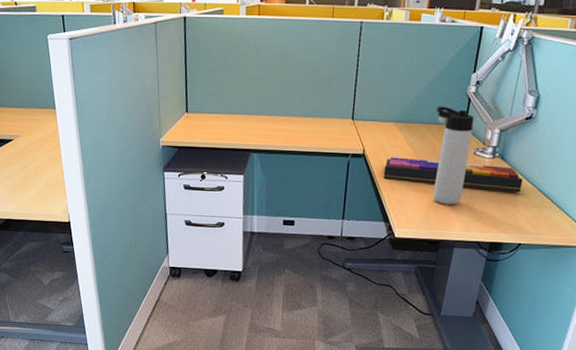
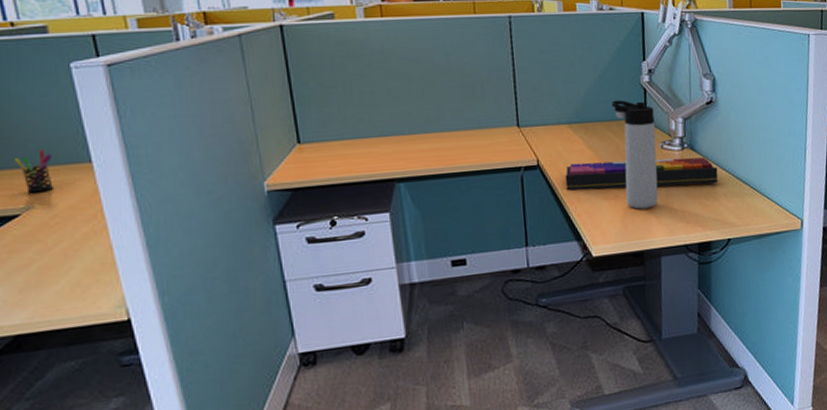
pen holder: none [12,96,33,126] -> present [15,150,53,194]

